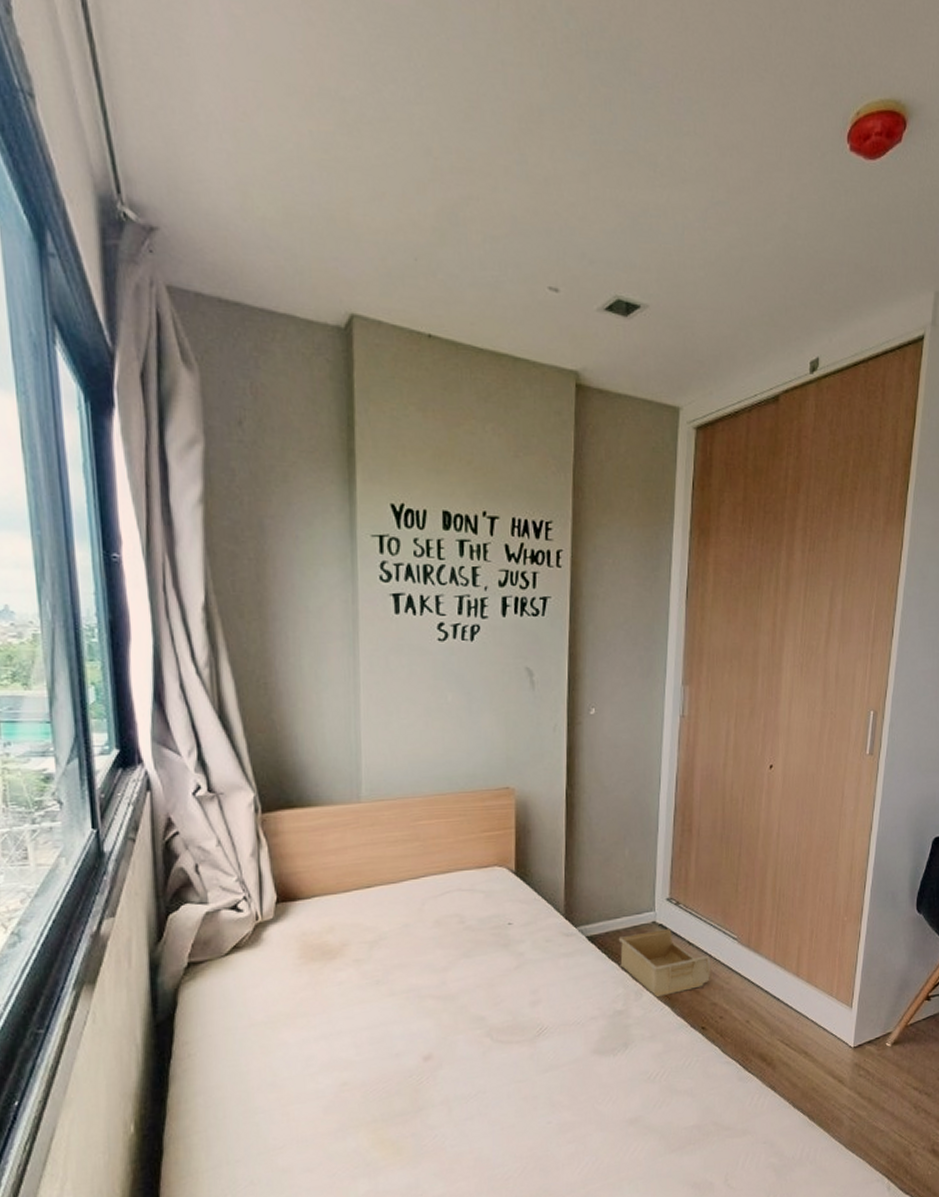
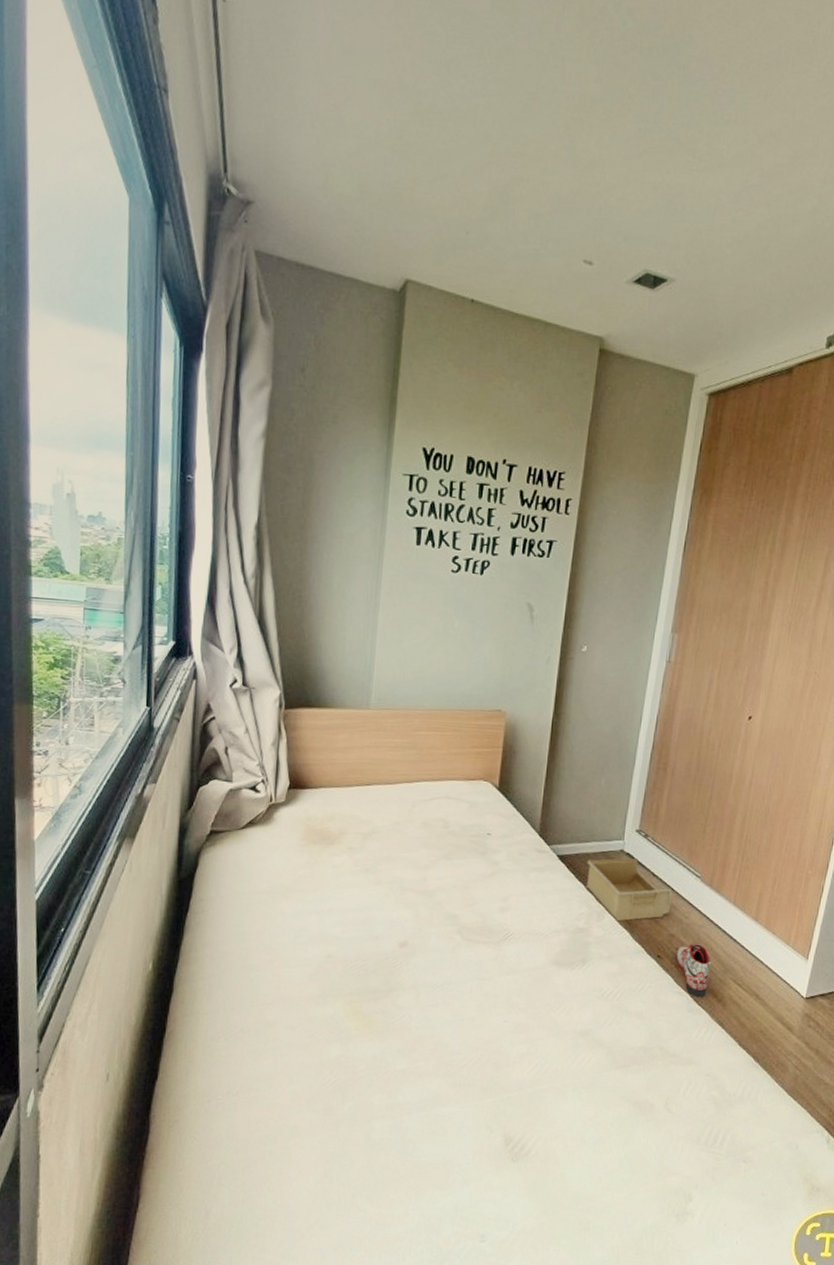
sneaker: none [720,1007,756,1065] -> present [675,942,711,998]

